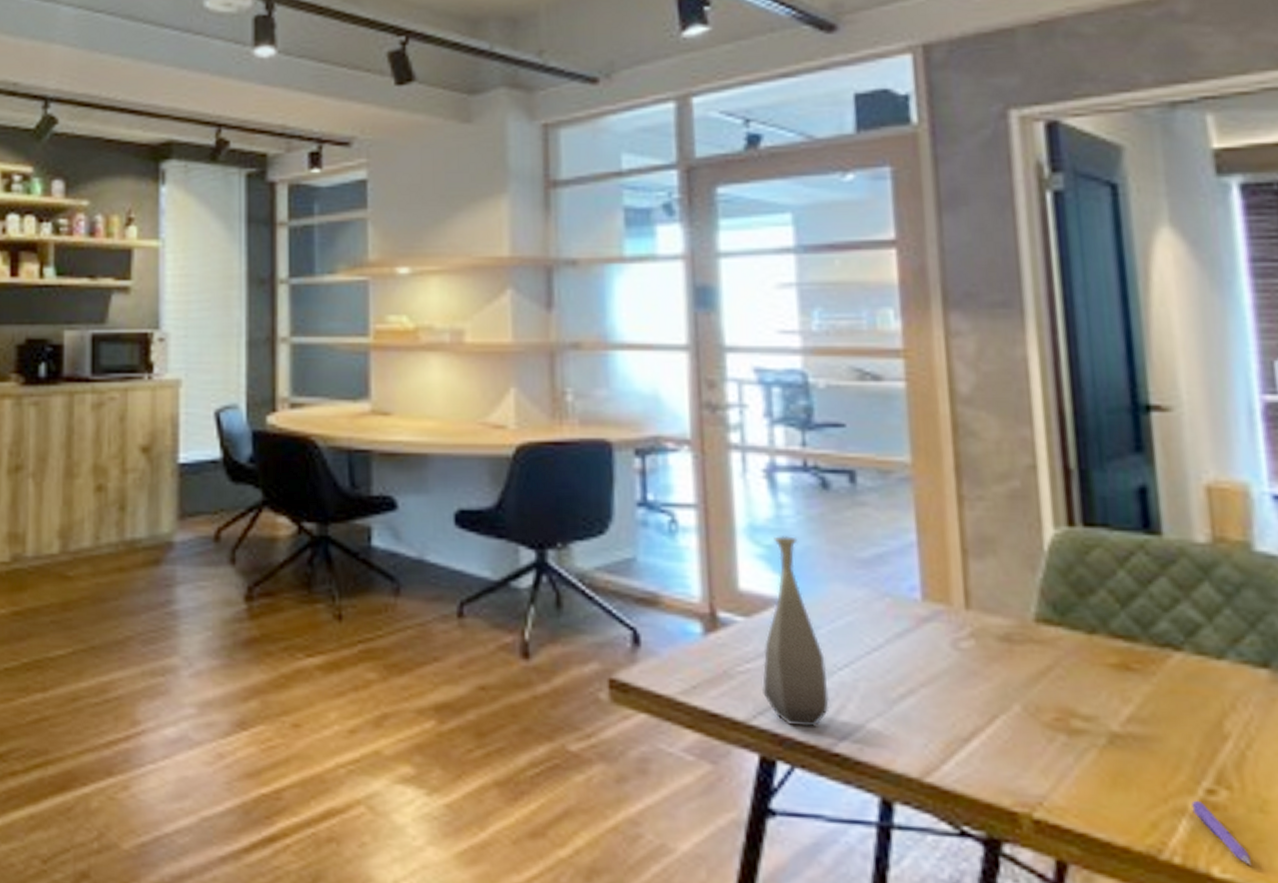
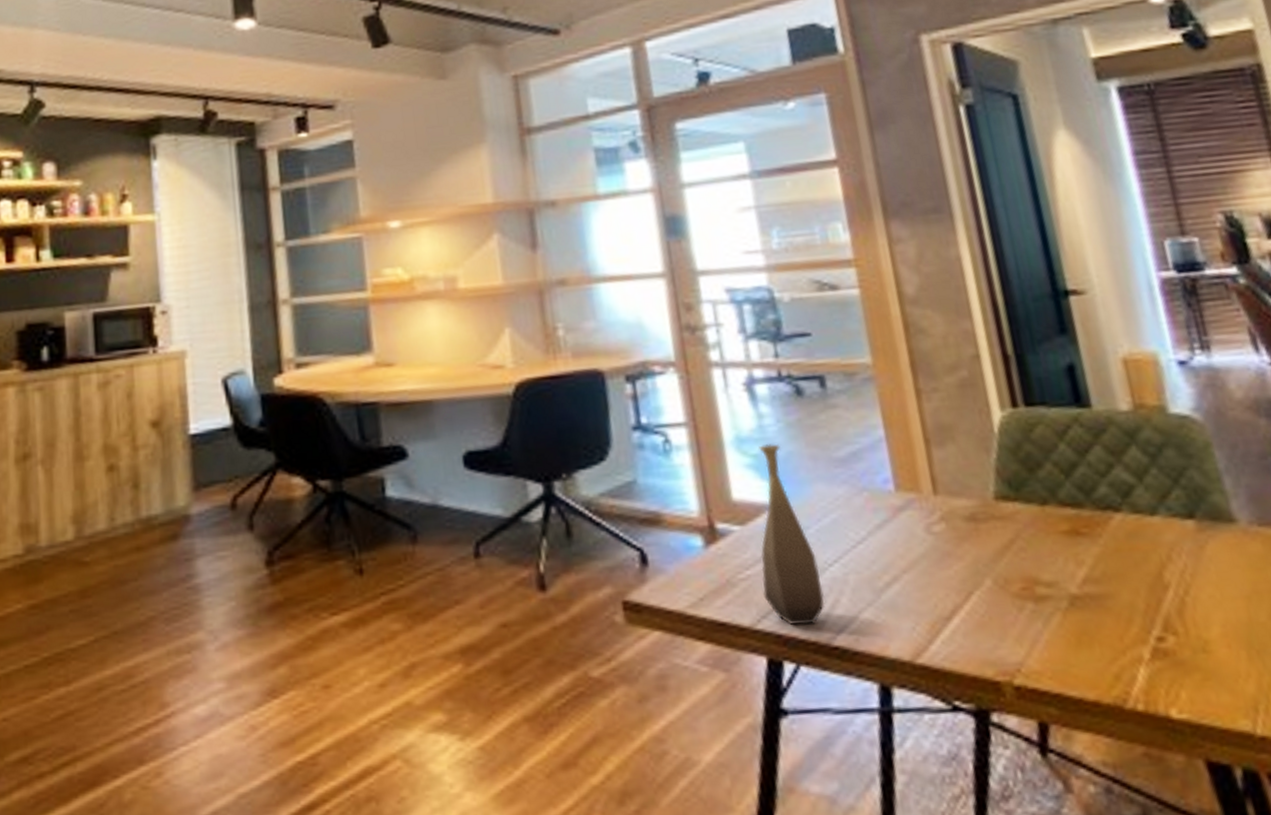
pen: present [1191,800,1251,866] -> none [1146,648,1202,703]

